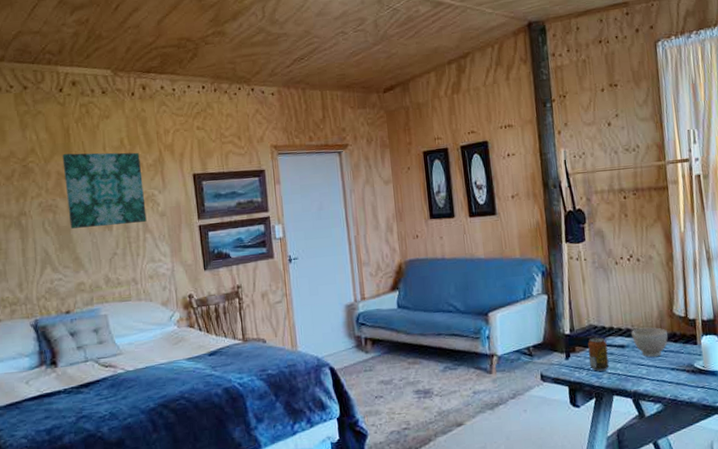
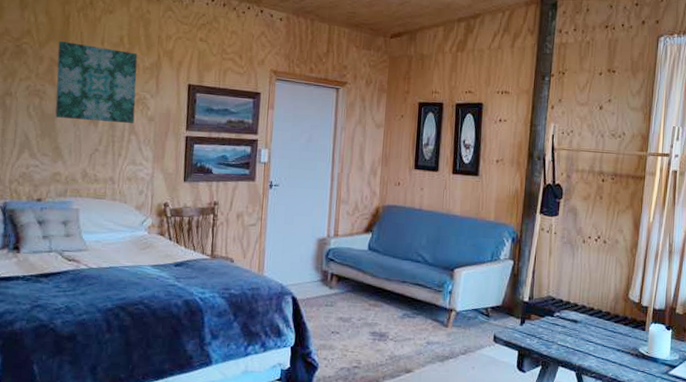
beverage can: present [588,337,610,371] -> none [541,309,561,342]
bowl: present [631,327,668,358] -> none [586,306,620,337]

